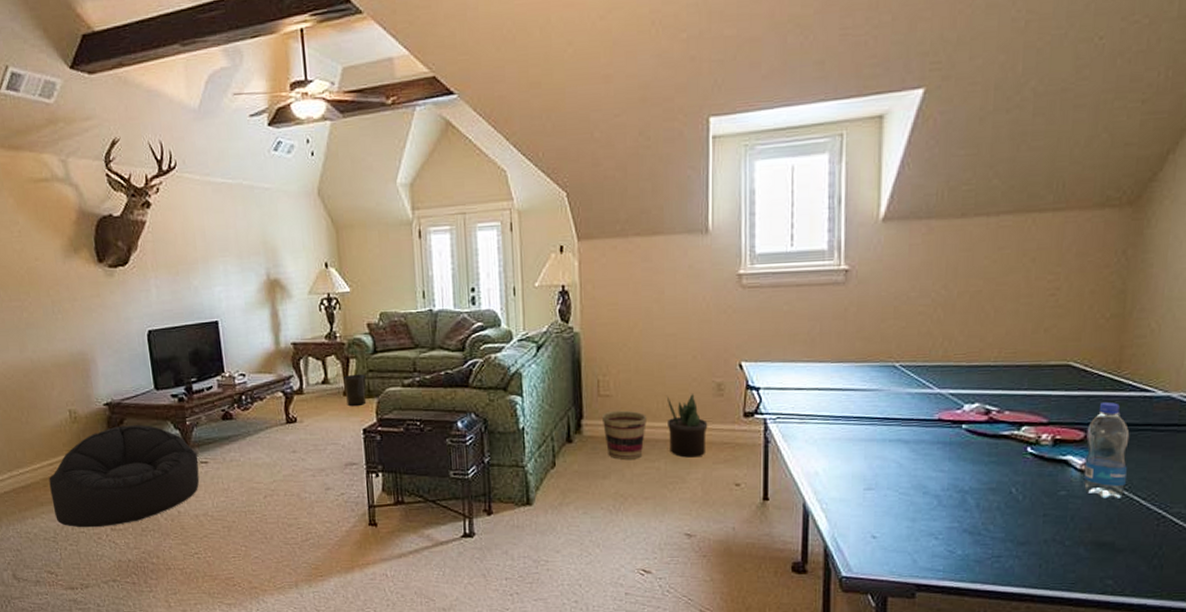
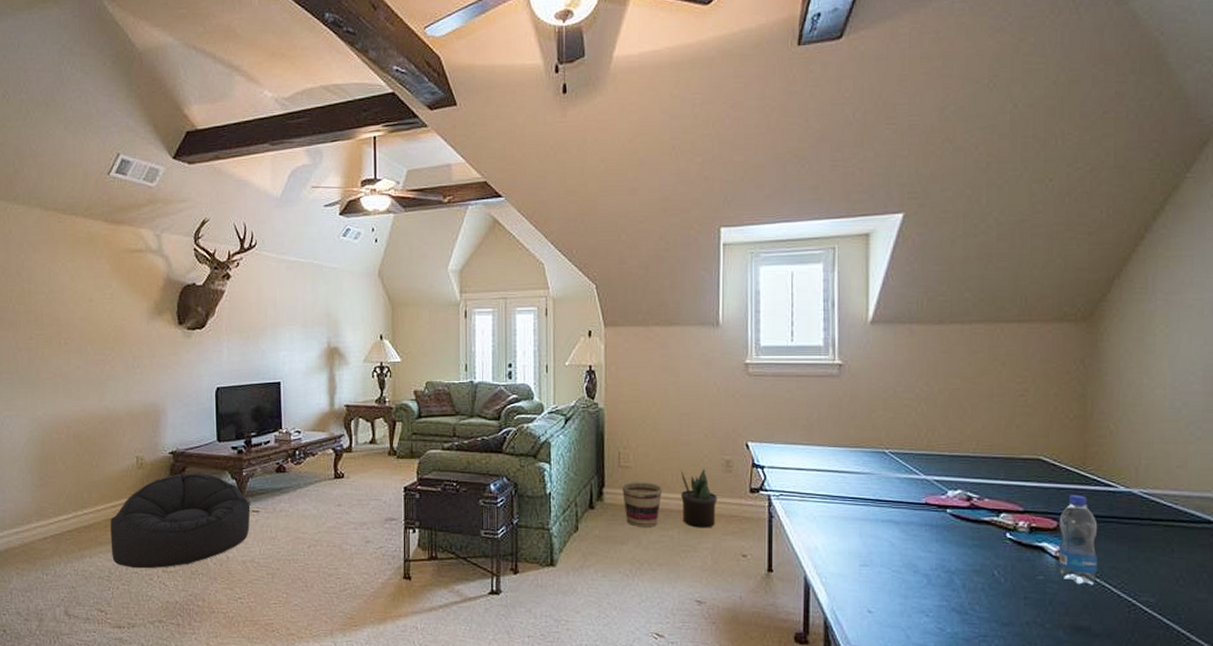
waste bin: present [343,374,367,406] -> none [389,436,410,465]

